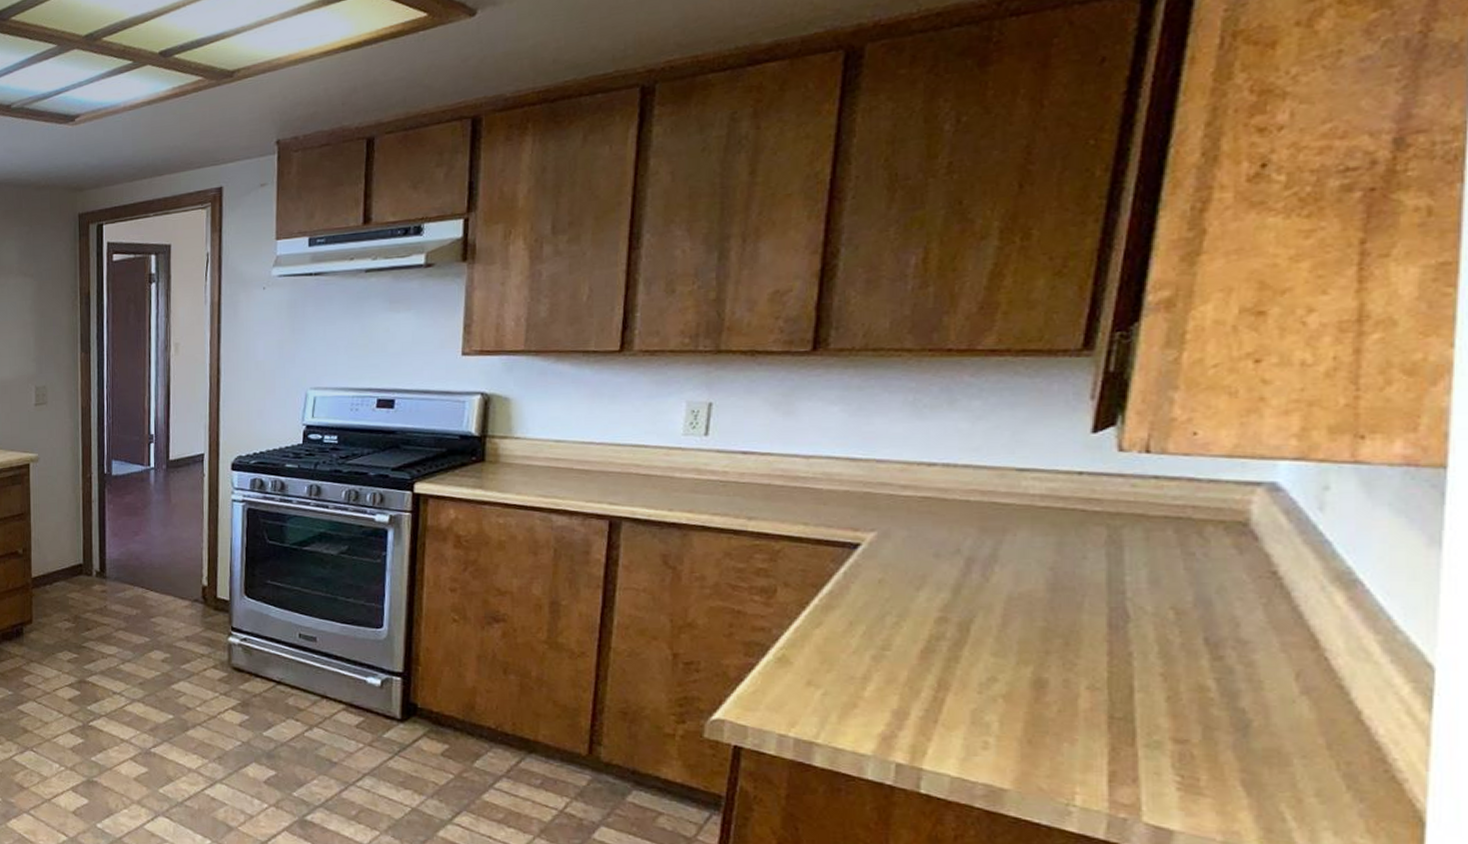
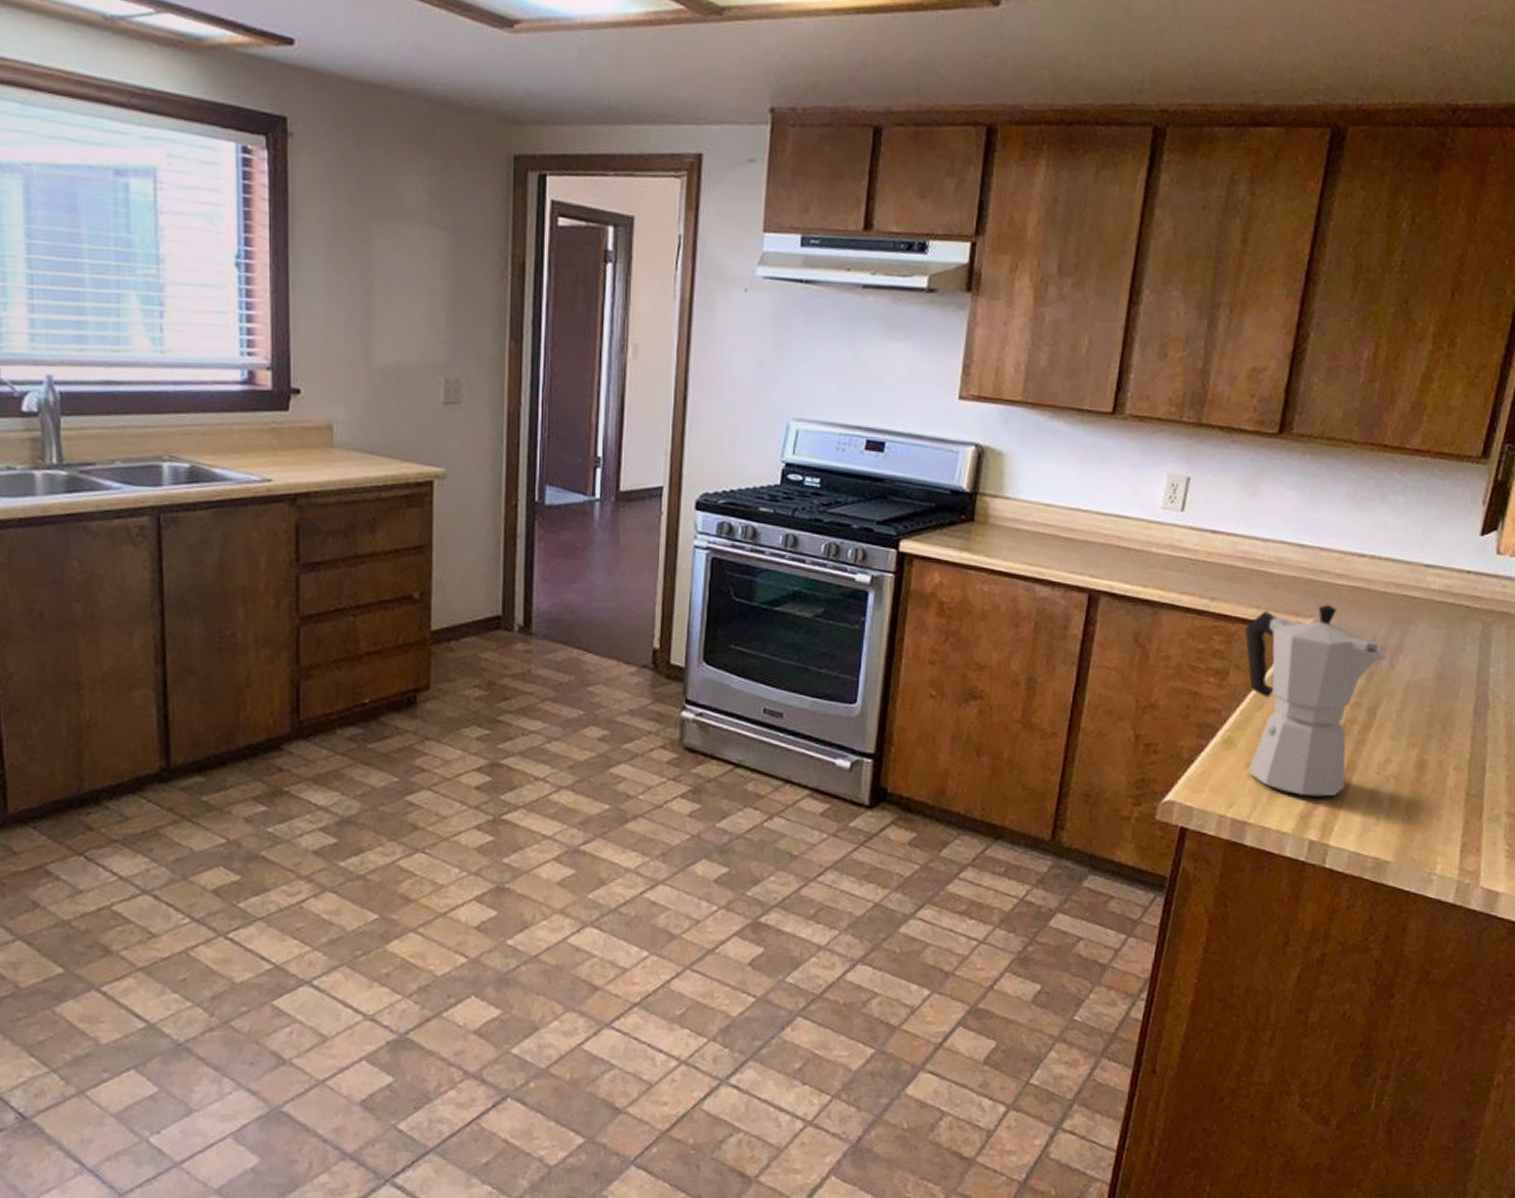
moka pot: none [791,517,976,717] -> present [1245,604,1386,797]

